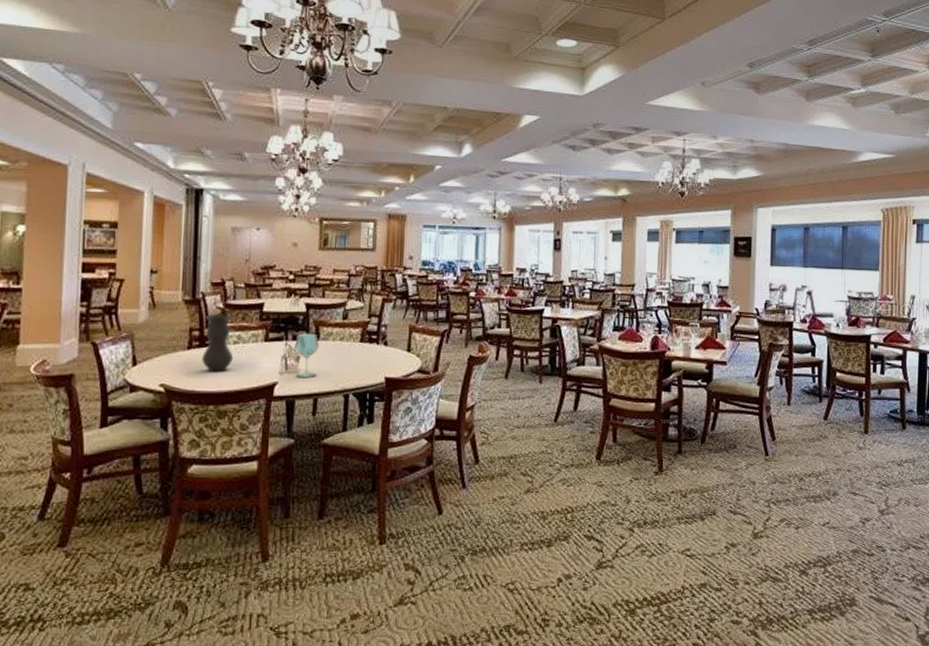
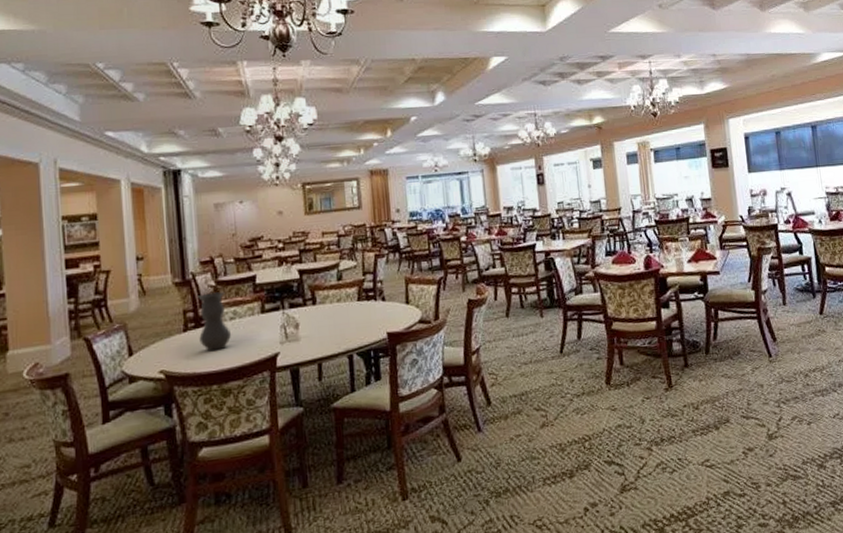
wine glass: present [294,333,320,378] -> none [291,298,318,345]

